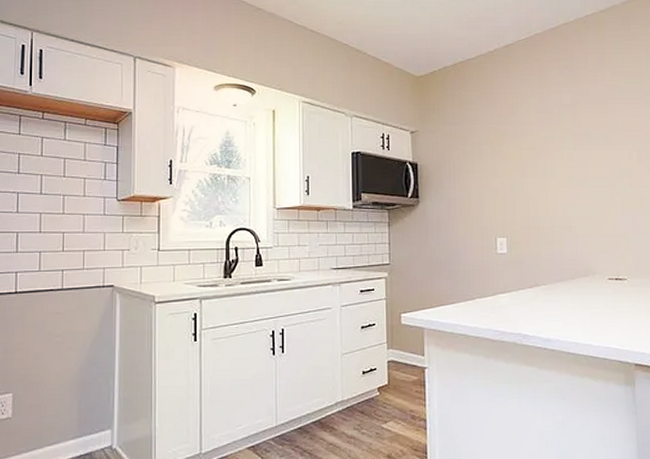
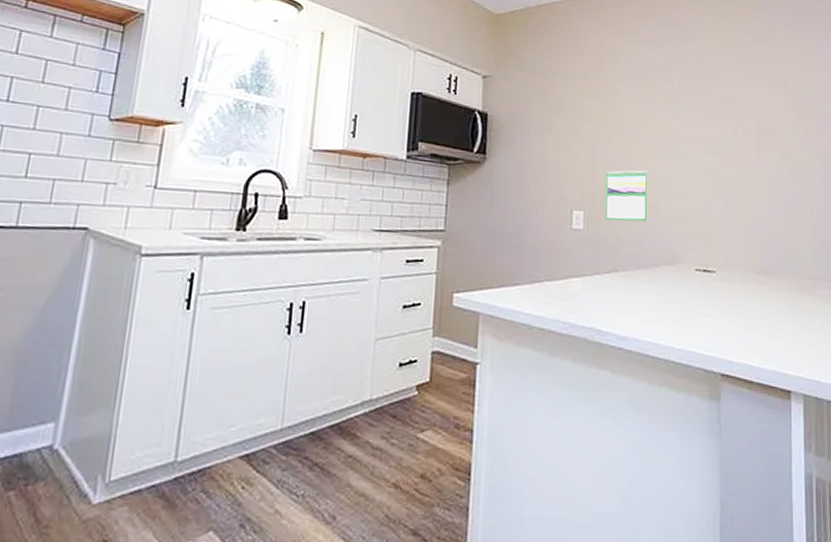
calendar: none [524,198,563,244] -> present [605,170,648,222]

